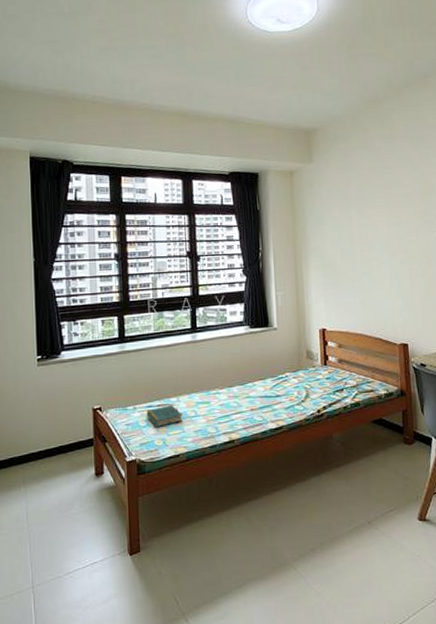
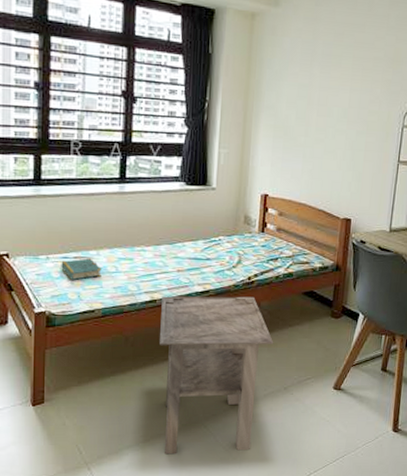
side table: none [239,429,351,601] -> present [159,296,274,455]

